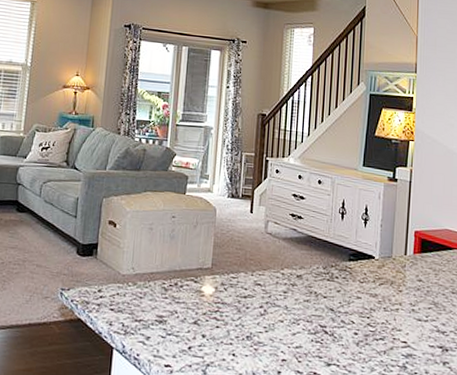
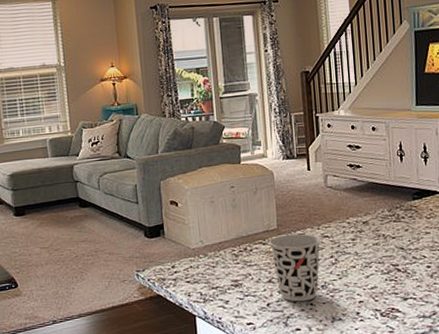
cup: none [200,275,253,351] -> present [268,233,321,302]

